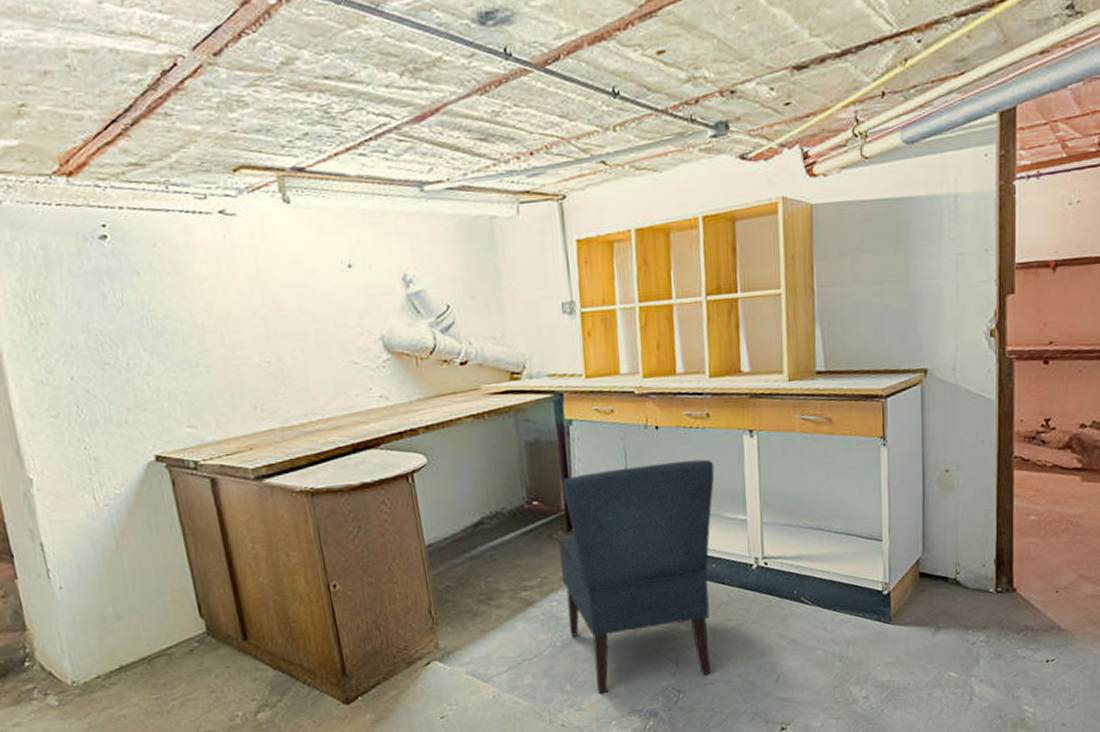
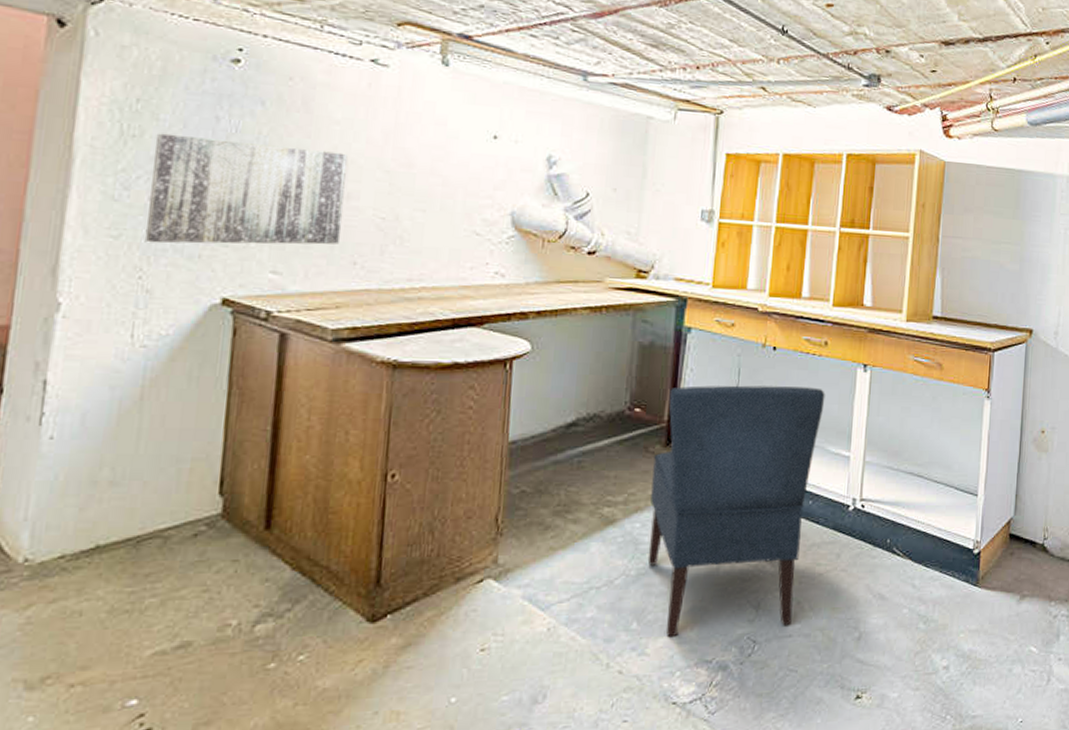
wall art: none [59,307,238,417] -> present [146,133,349,245]

